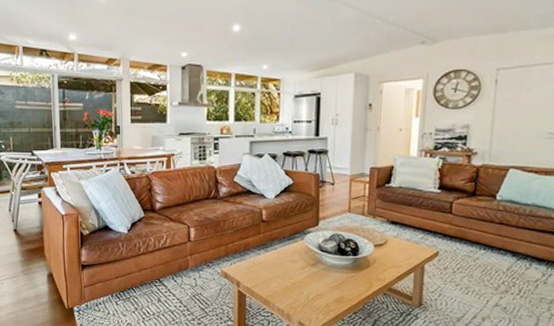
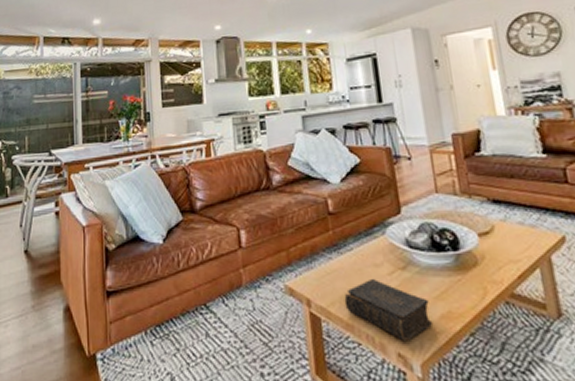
book: none [265,270,328,314] -> present [344,278,433,341]

